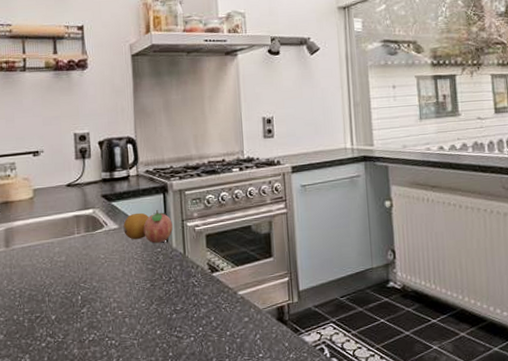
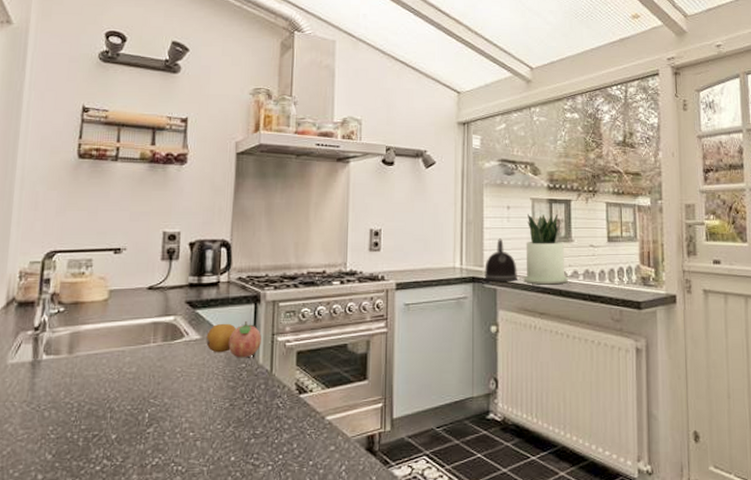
kettle: none [374,117,407,159] -> present [483,238,517,283]
planter: none [412,88,458,160] -> present [522,213,569,285]

